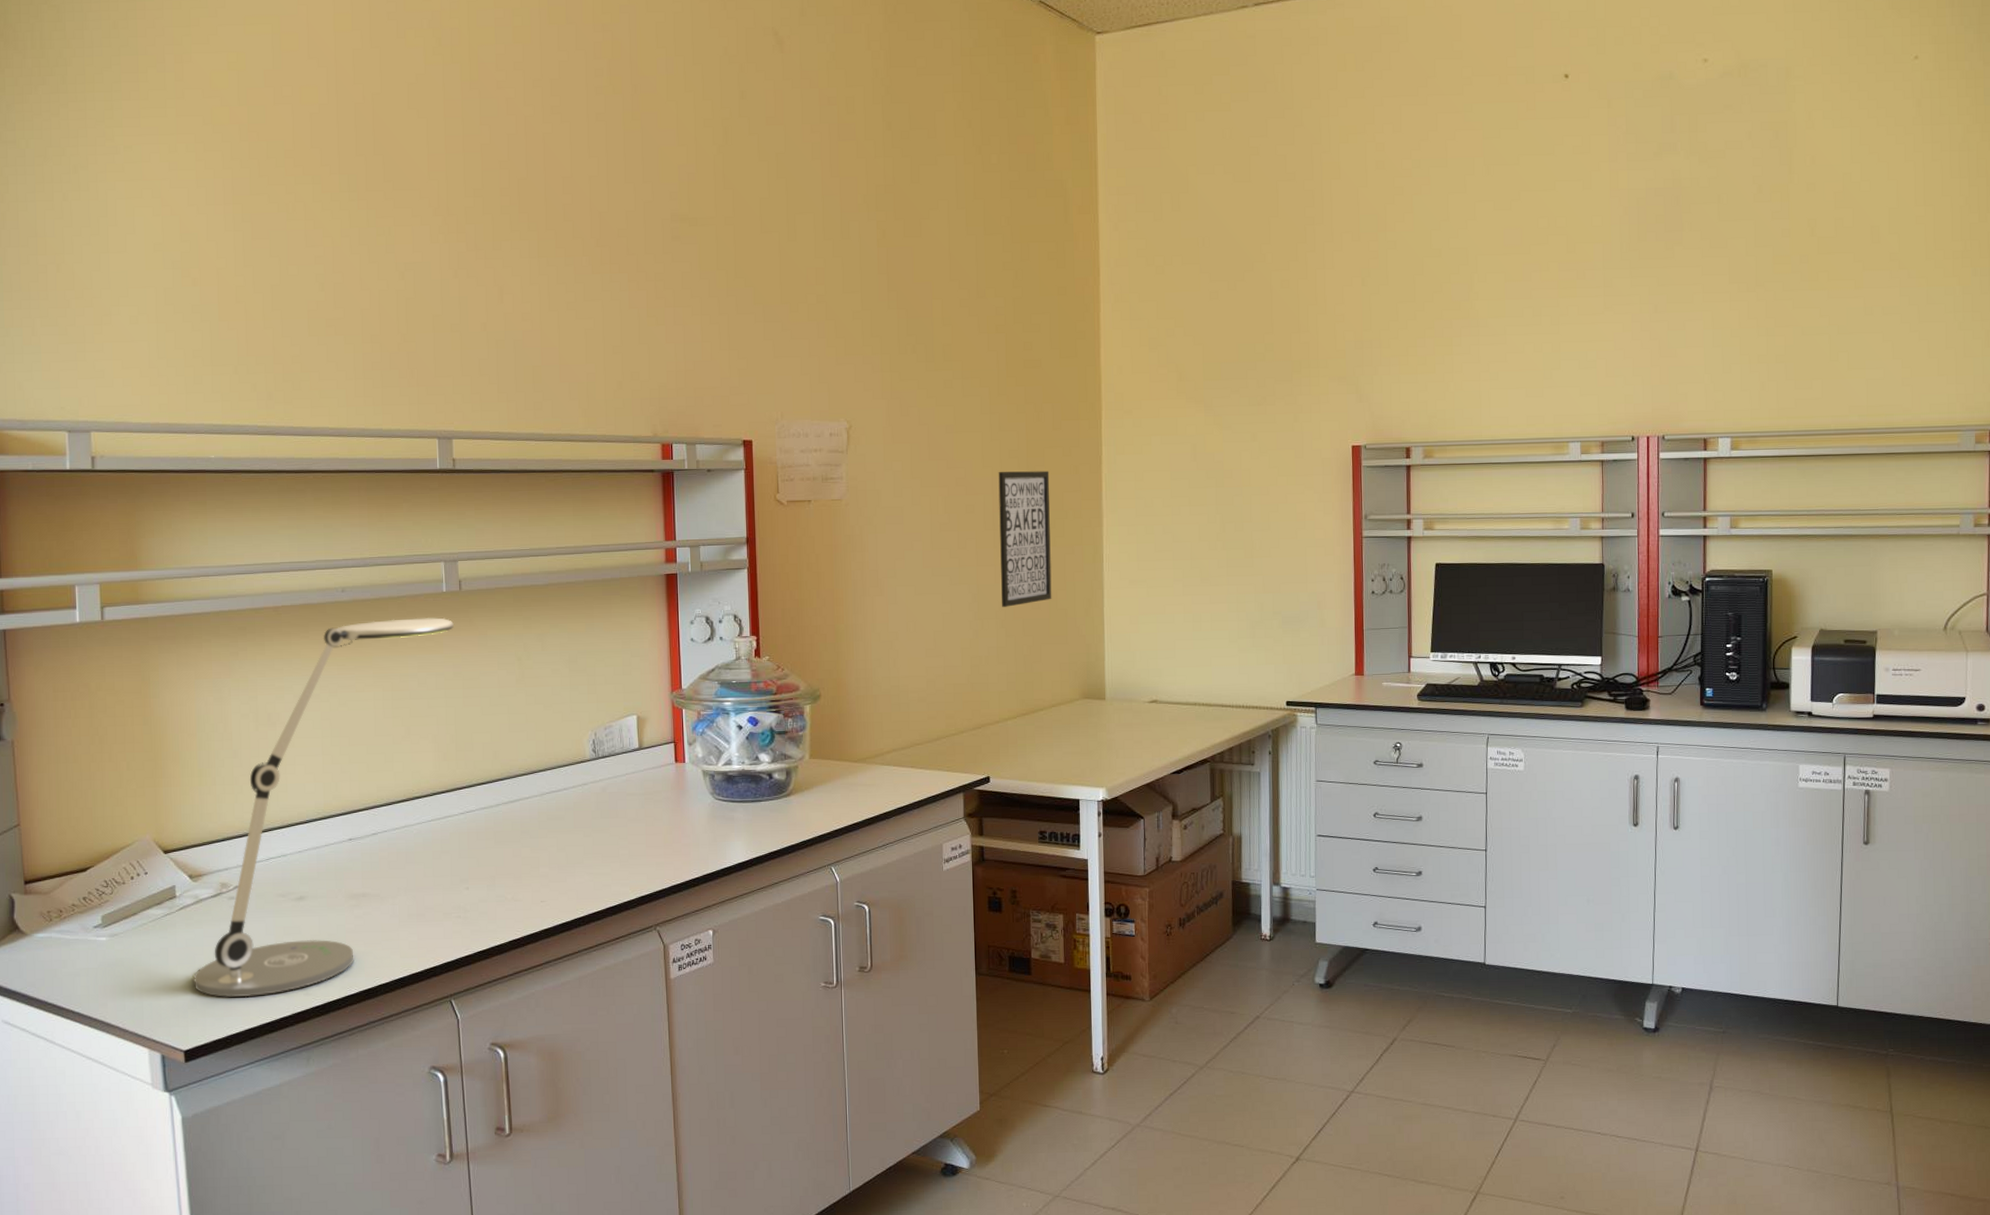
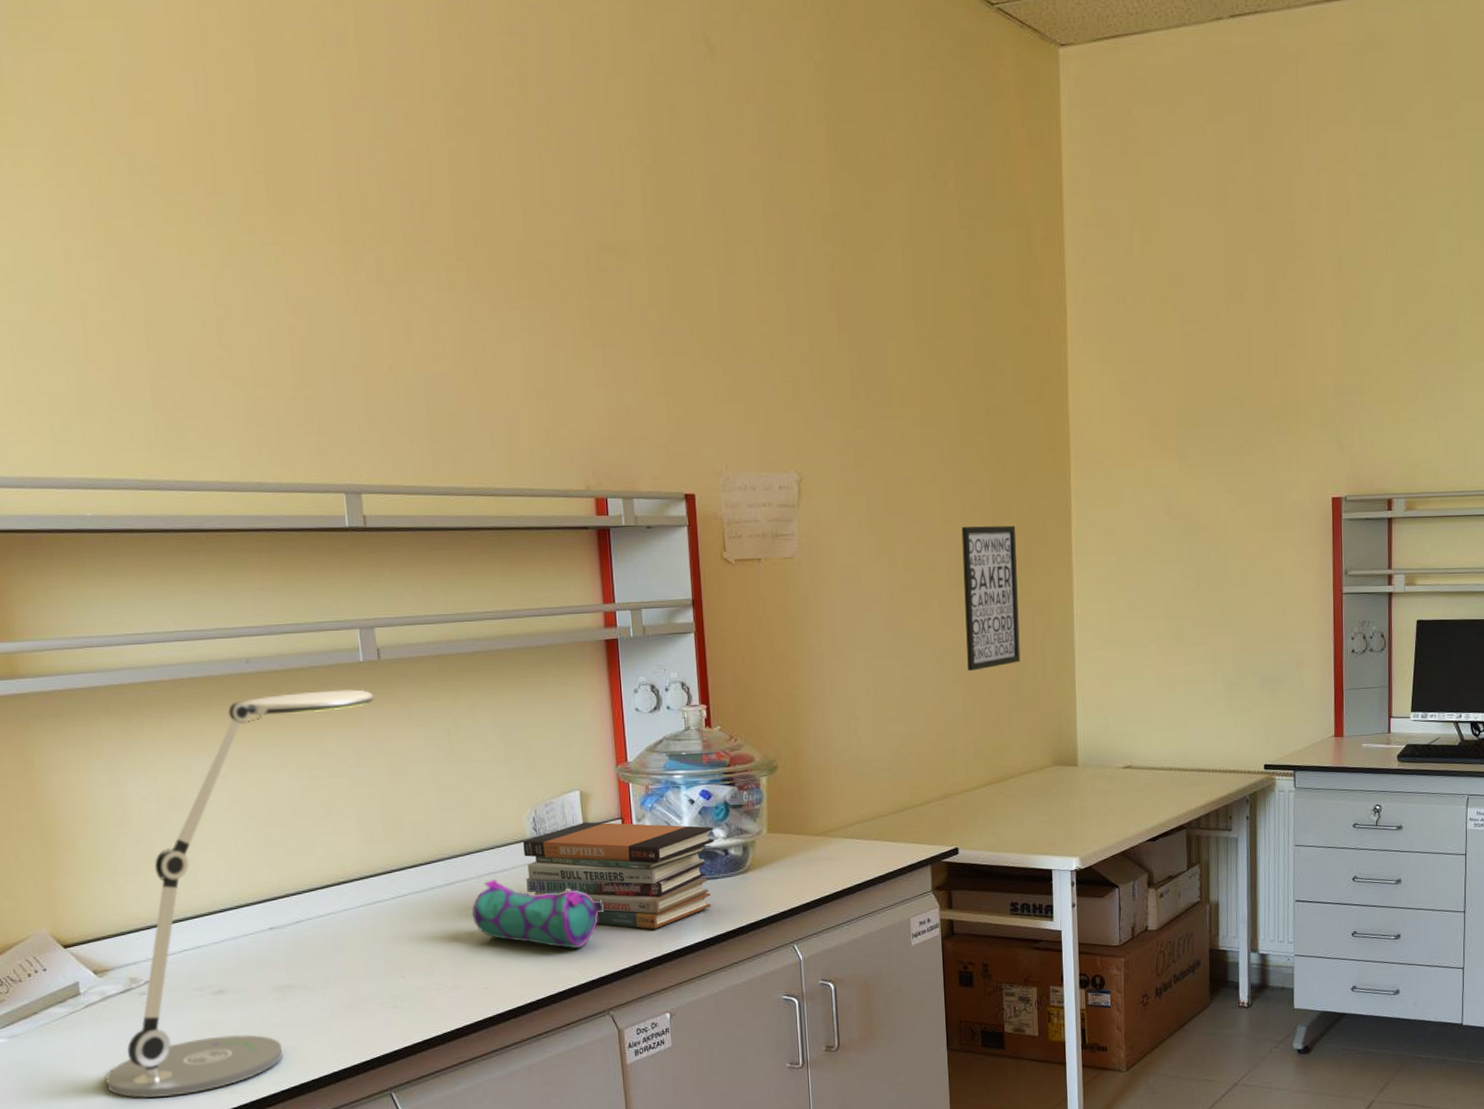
pencil case: none [533,797,655,865] -> present [471,879,605,948]
book stack: none [583,745,759,848] -> present [523,822,714,929]

